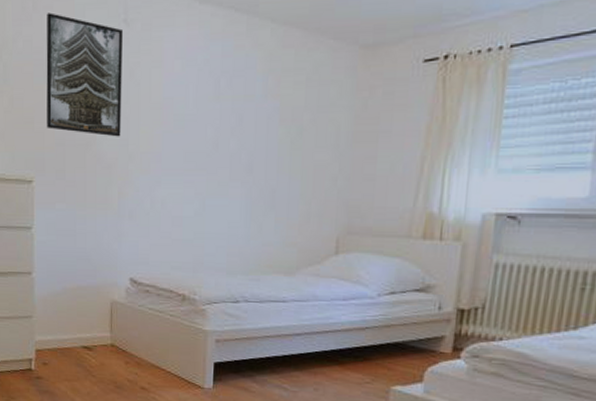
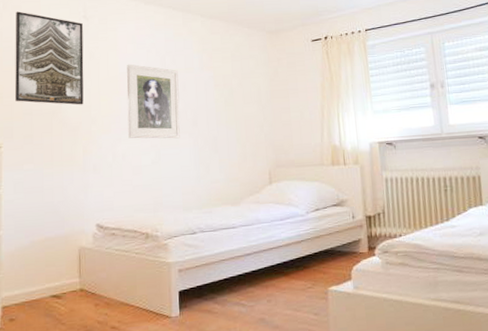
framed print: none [169,86,235,187] -> present [127,64,180,139]

